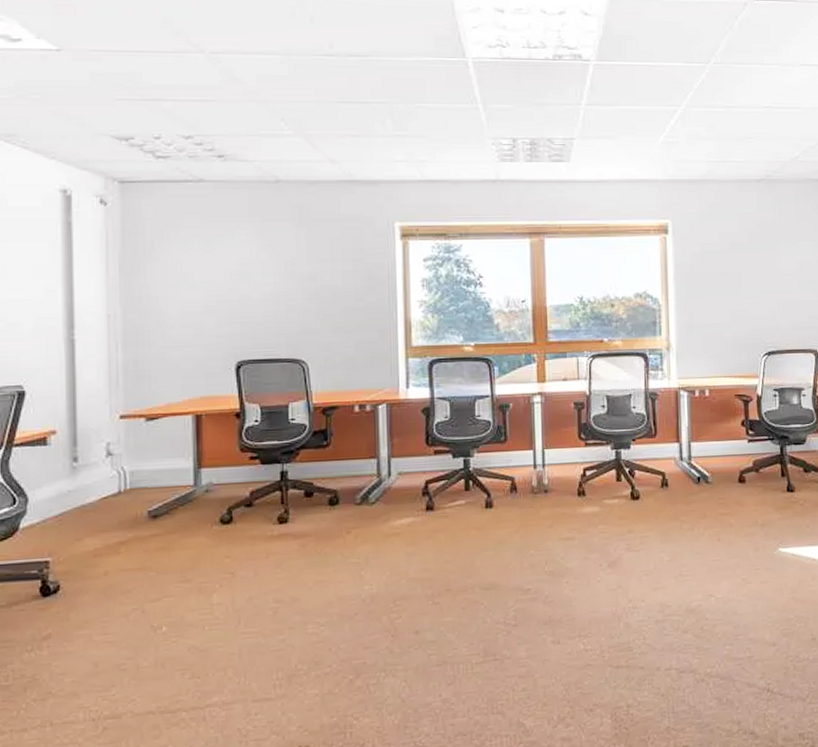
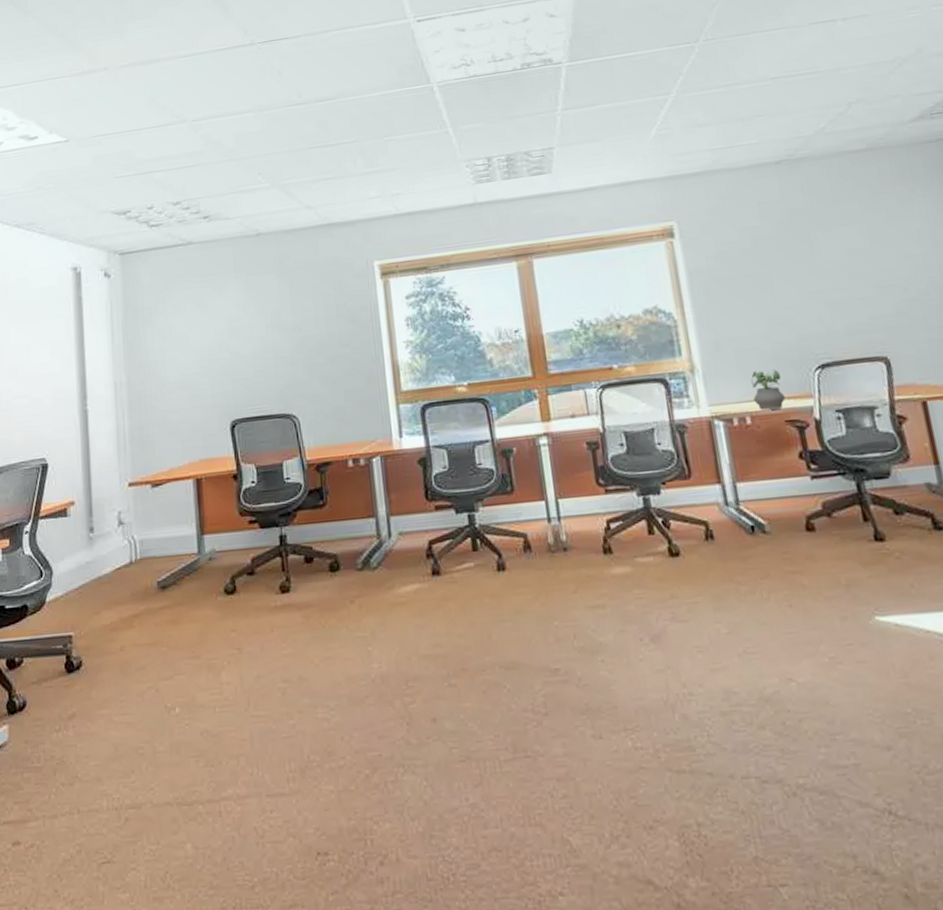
potted plant: none [713,352,738,385] -> present [751,369,786,411]

